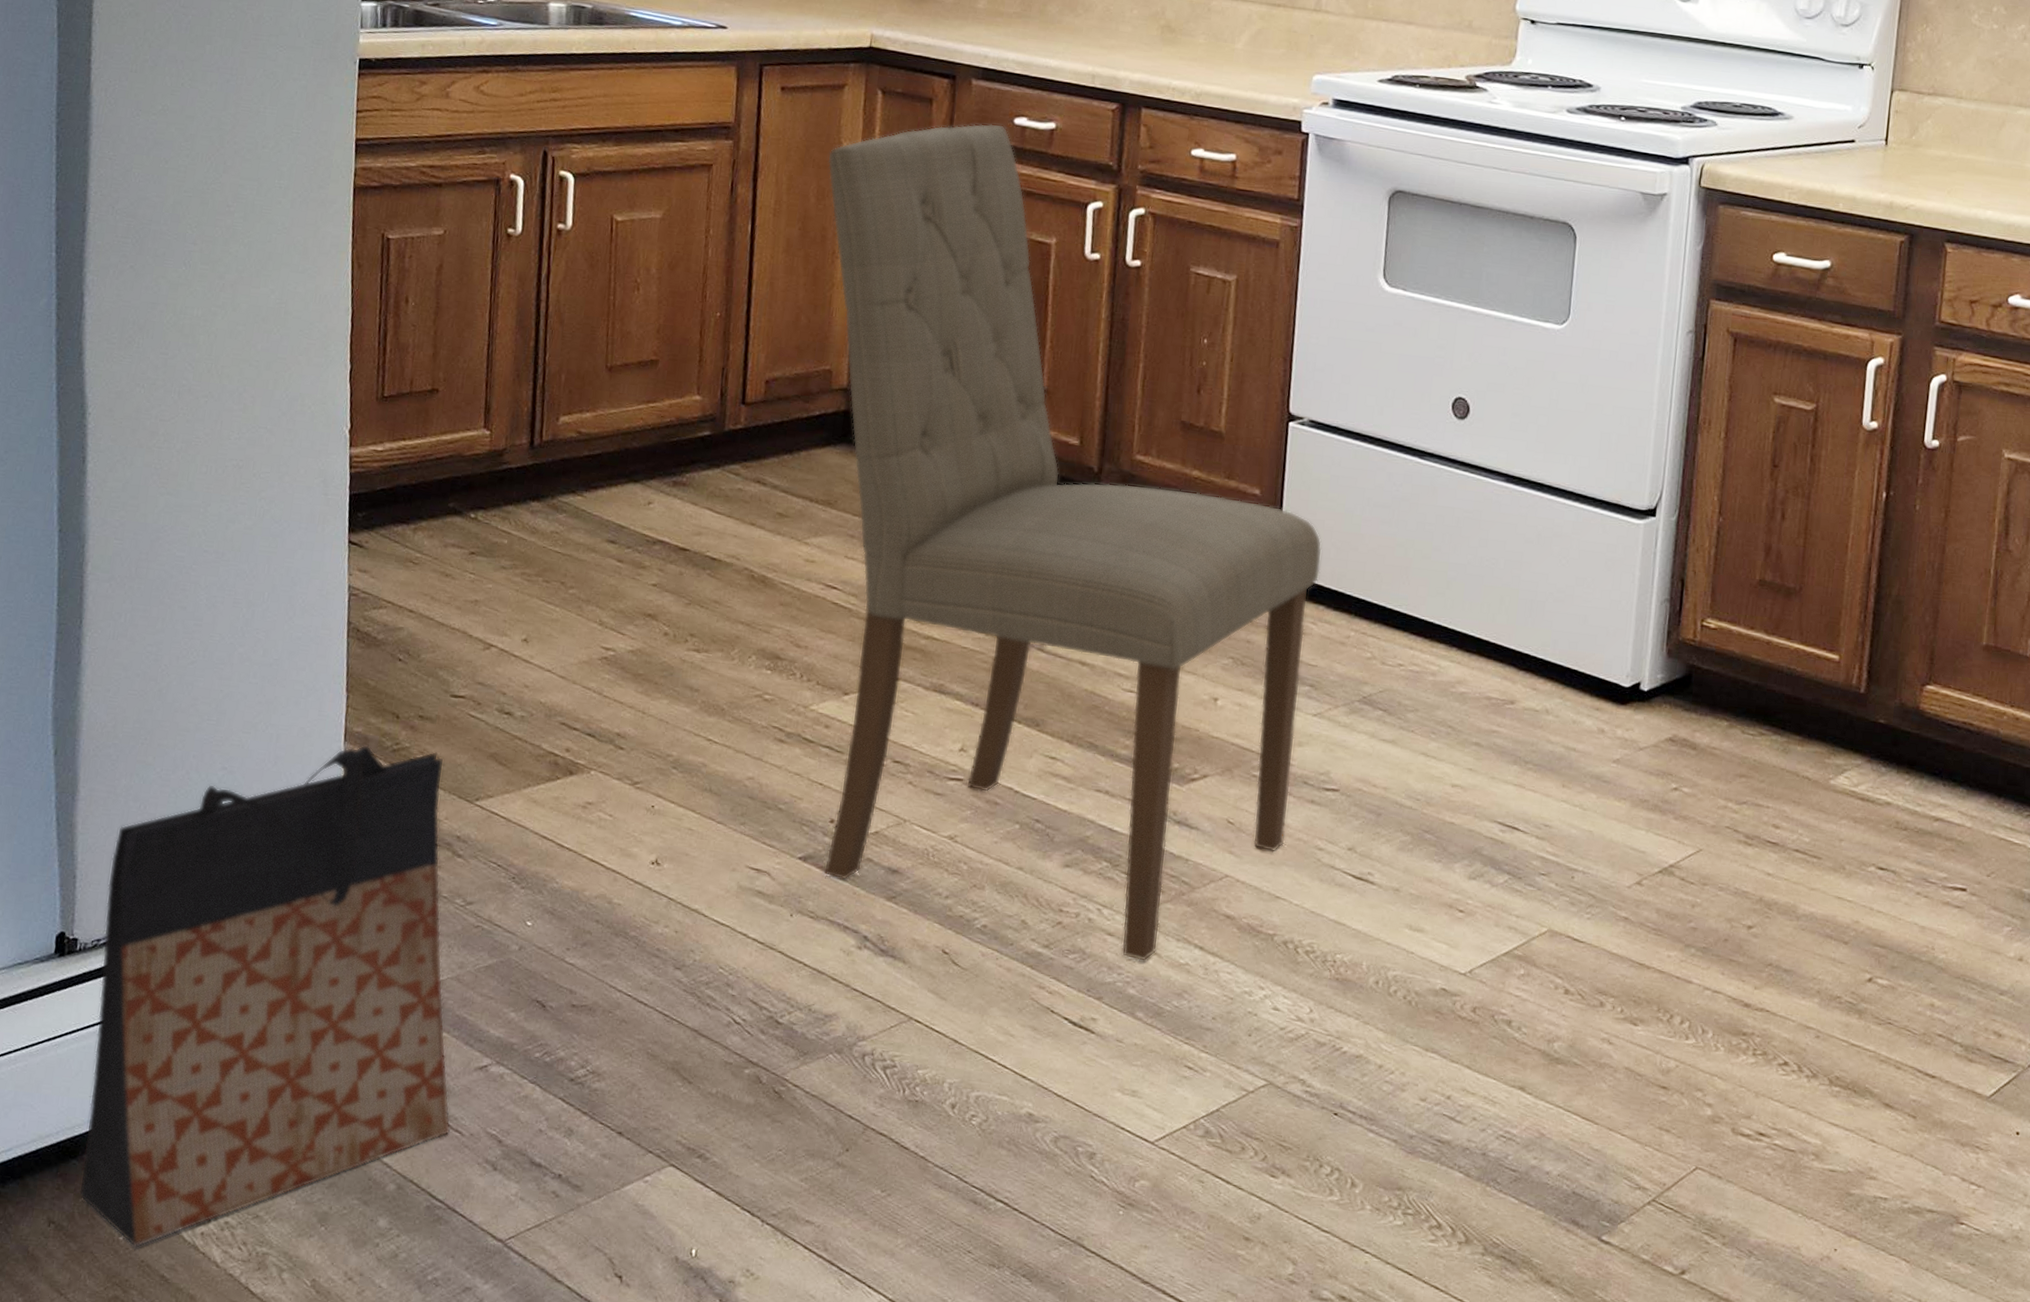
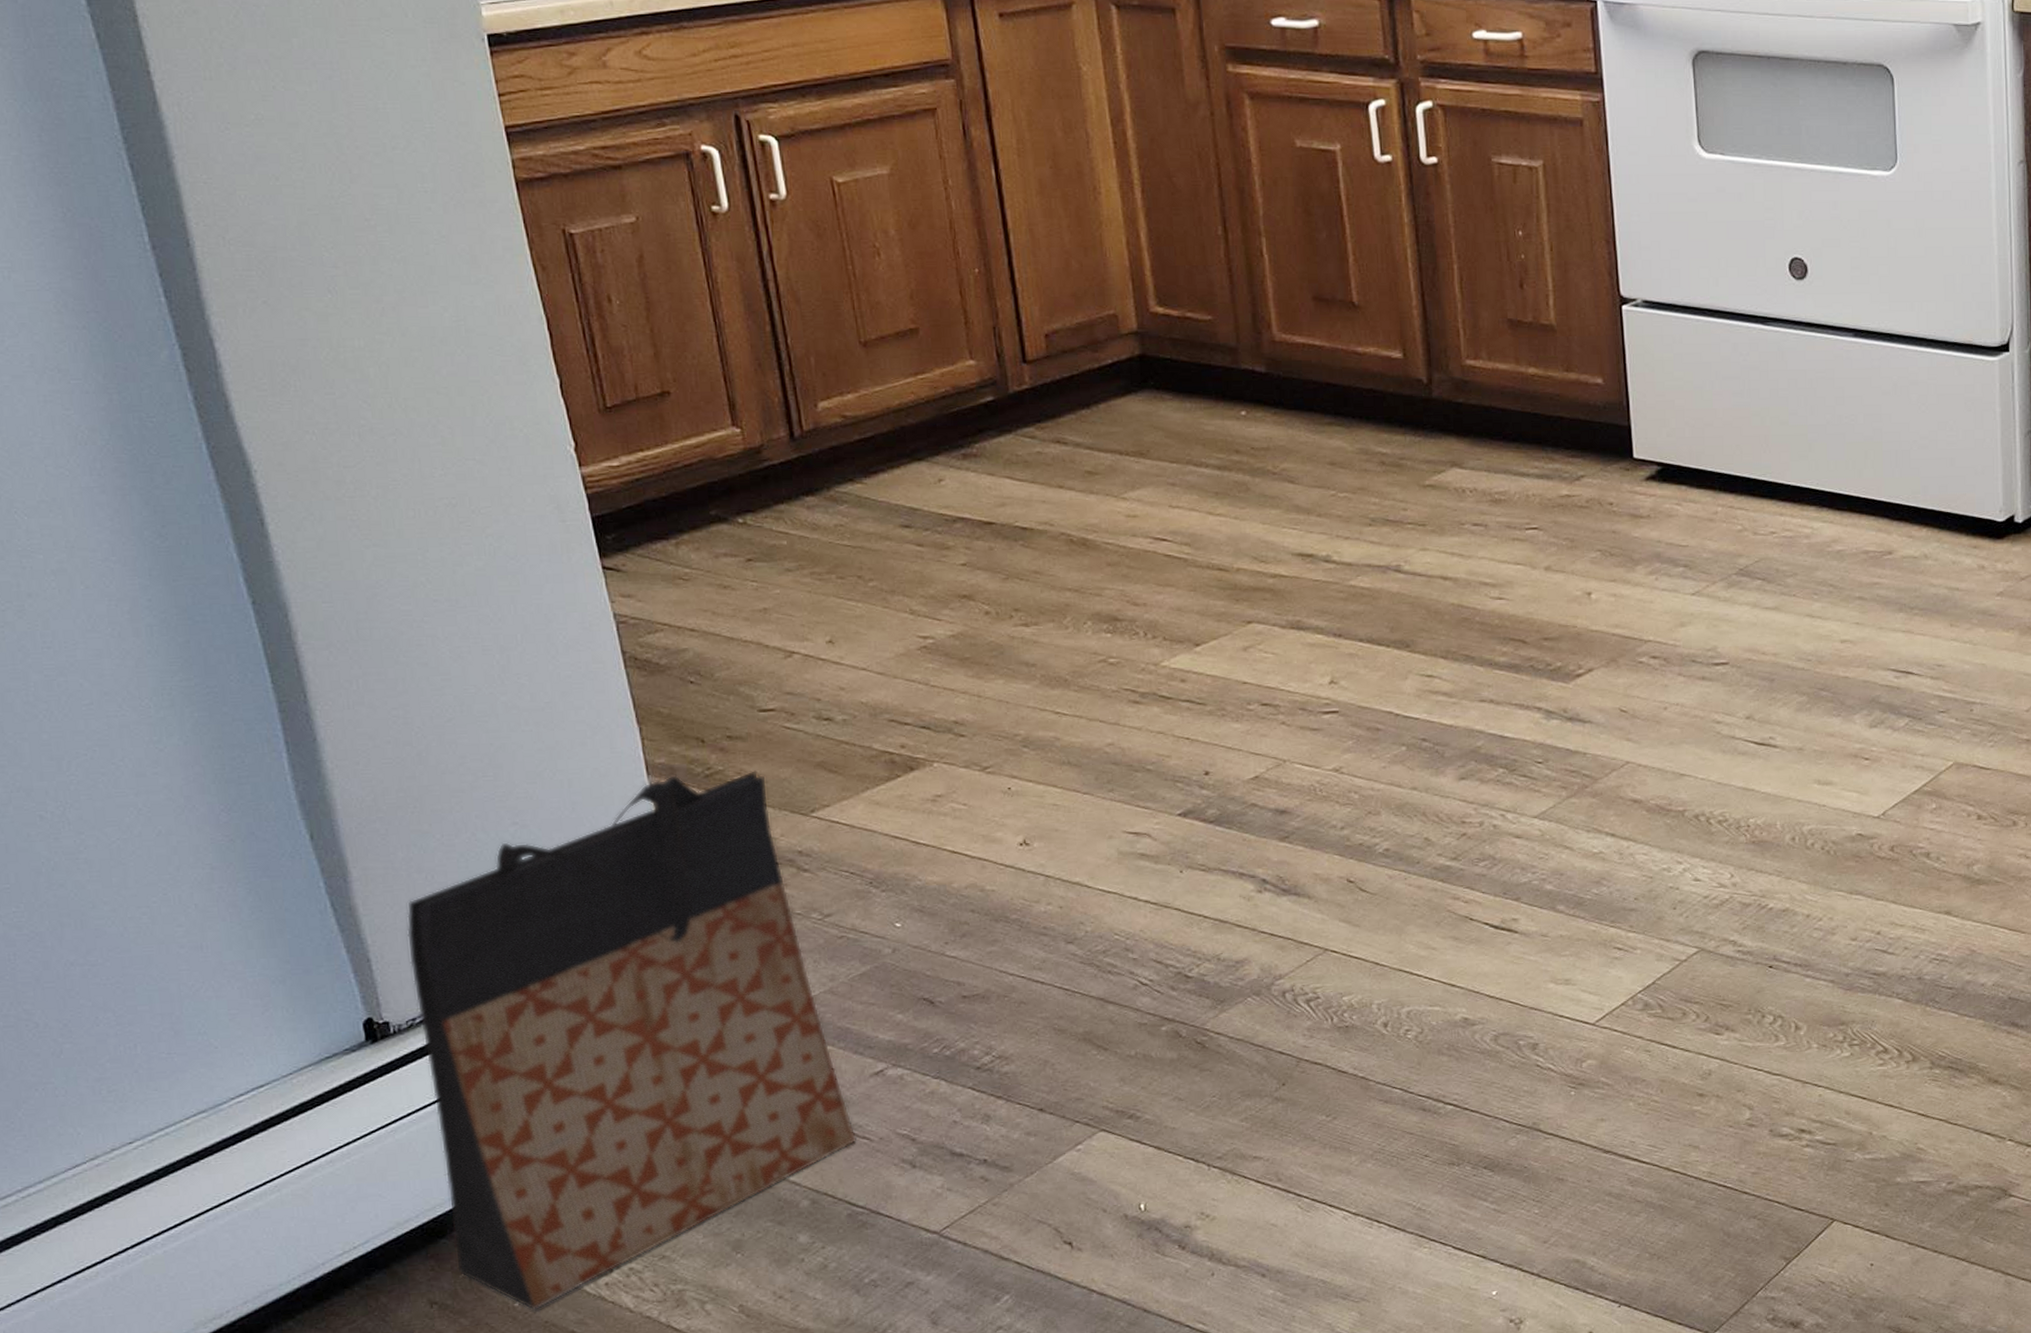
dining chair: present [823,123,1322,961] -> none [1067,27,1681,857]

